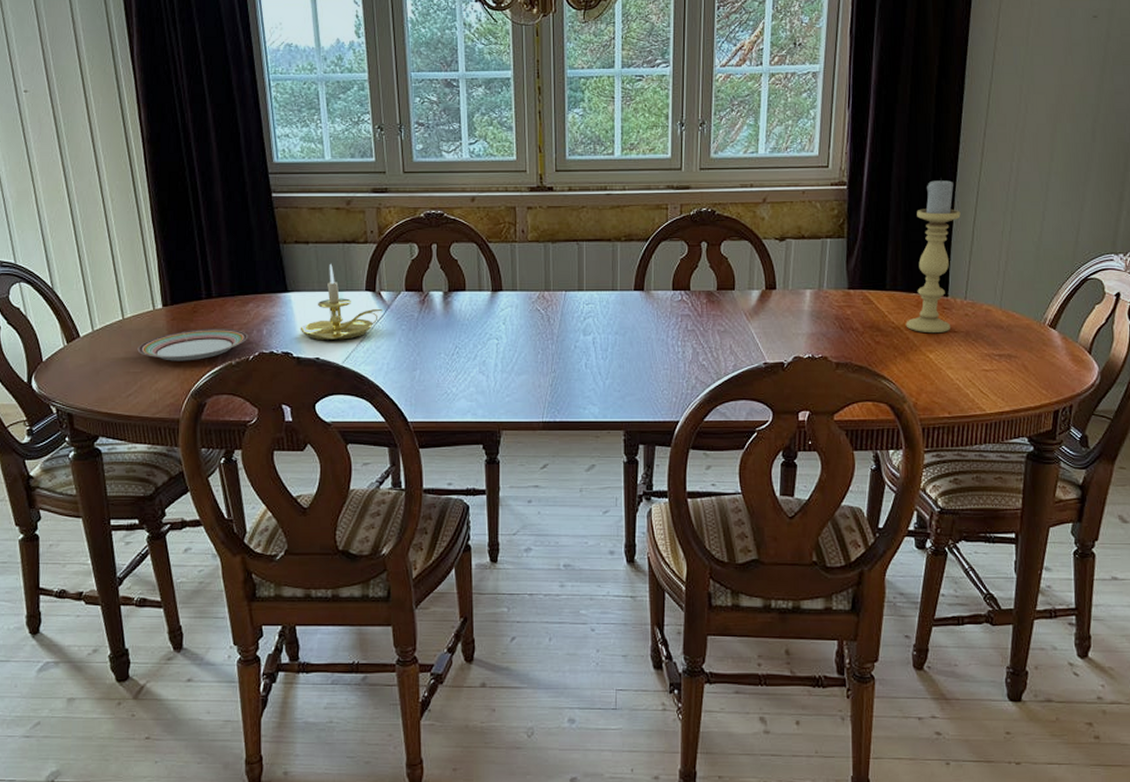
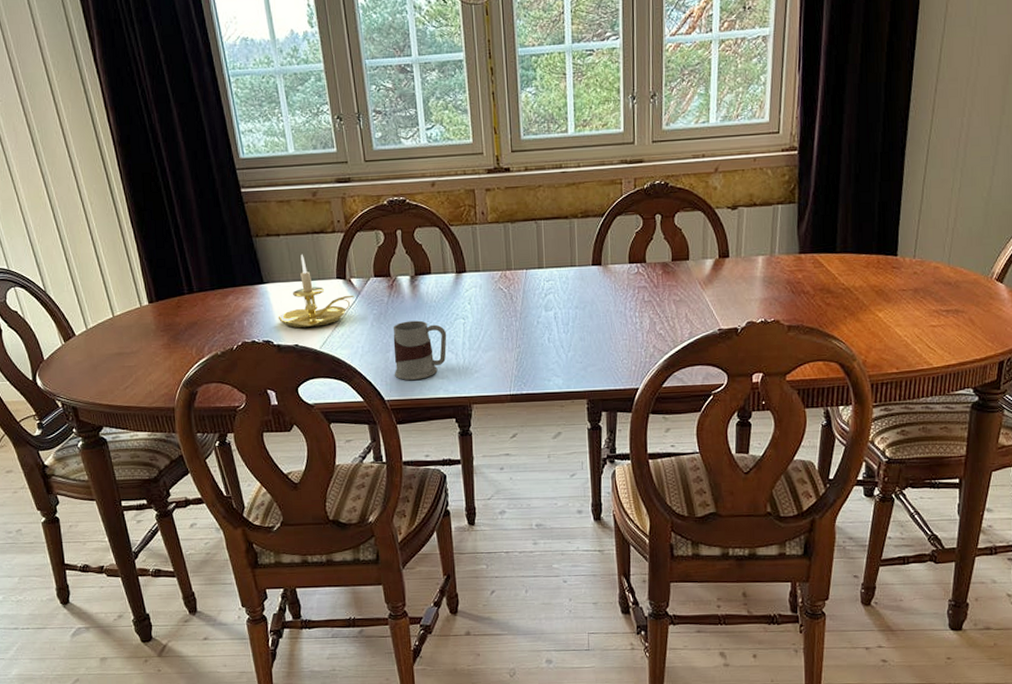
plate: present [137,328,249,361] -> none [129,321,231,354]
mug: none [421,339,479,401] -> present [393,320,447,380]
candle holder: present [906,178,961,334] -> none [855,138,911,293]

